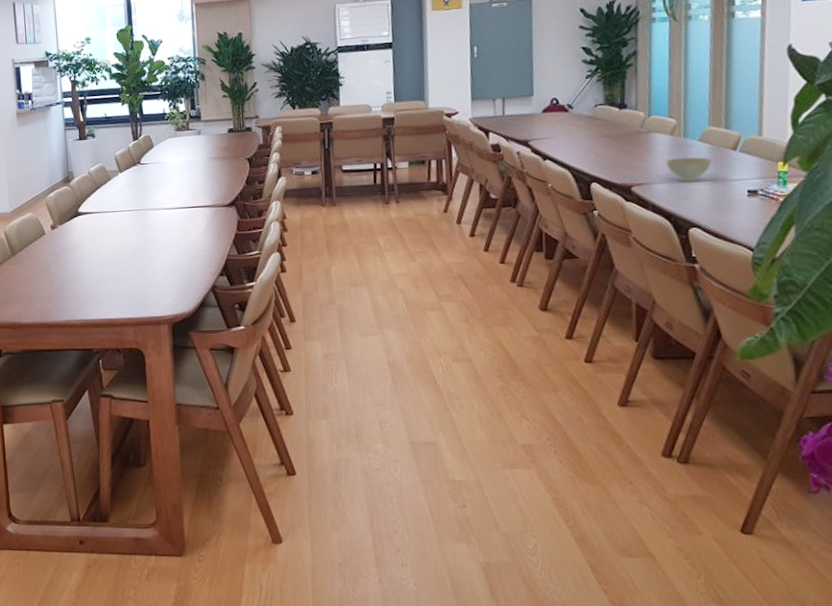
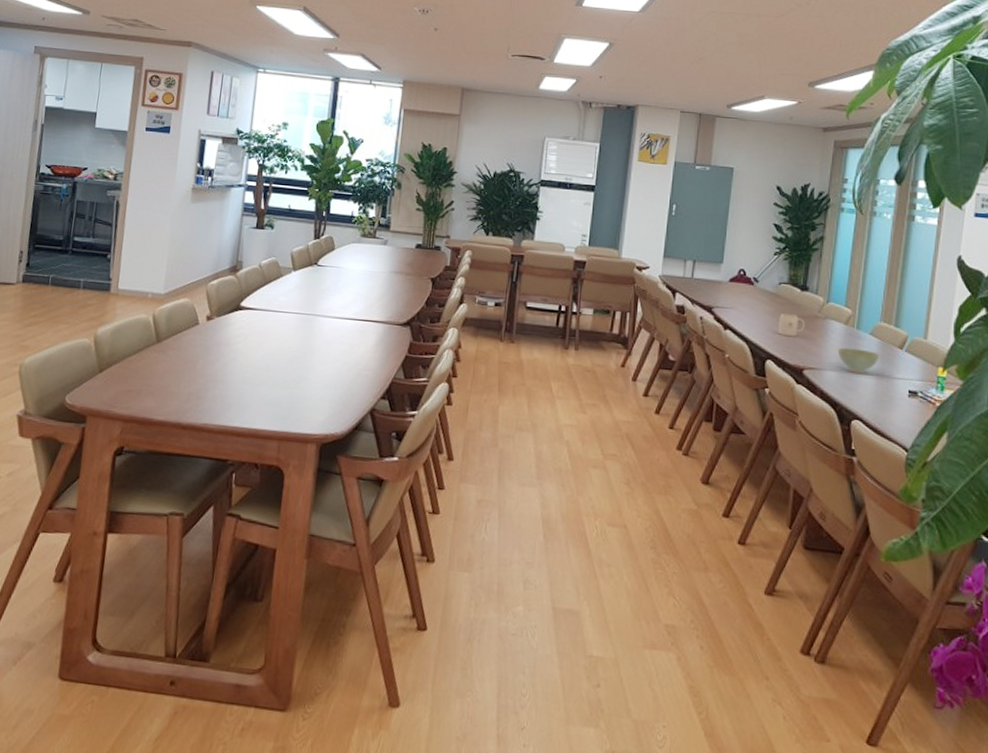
mug: none [598,134,628,157] -> present [777,313,805,337]

